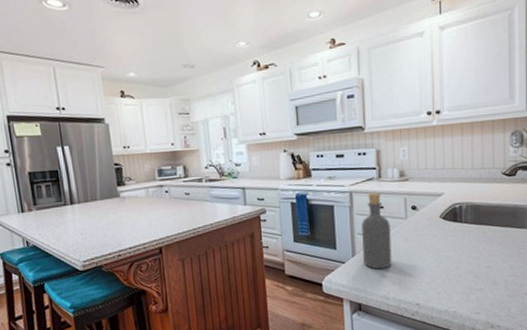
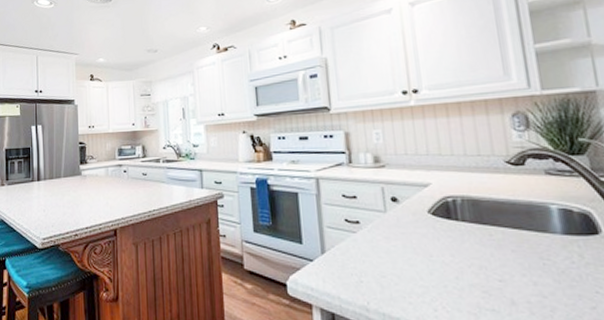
bottle: present [361,192,392,270] -> none [331,180,371,272]

